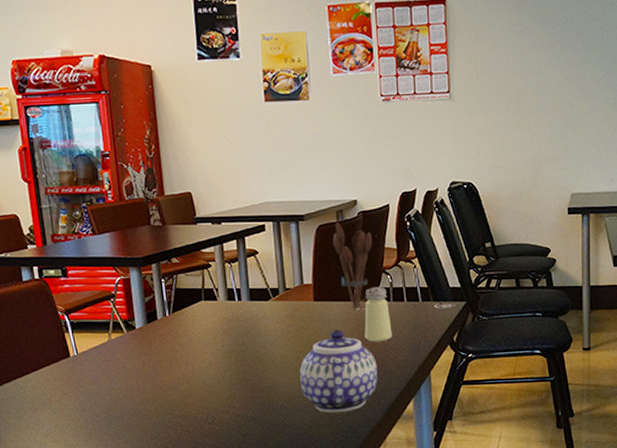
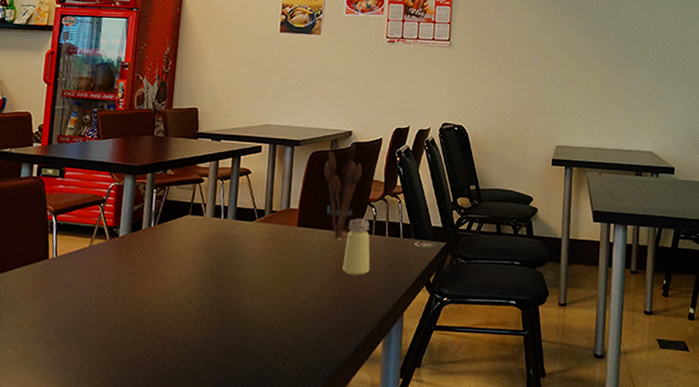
teapot: present [299,329,378,413] -> none [271,258,351,348]

